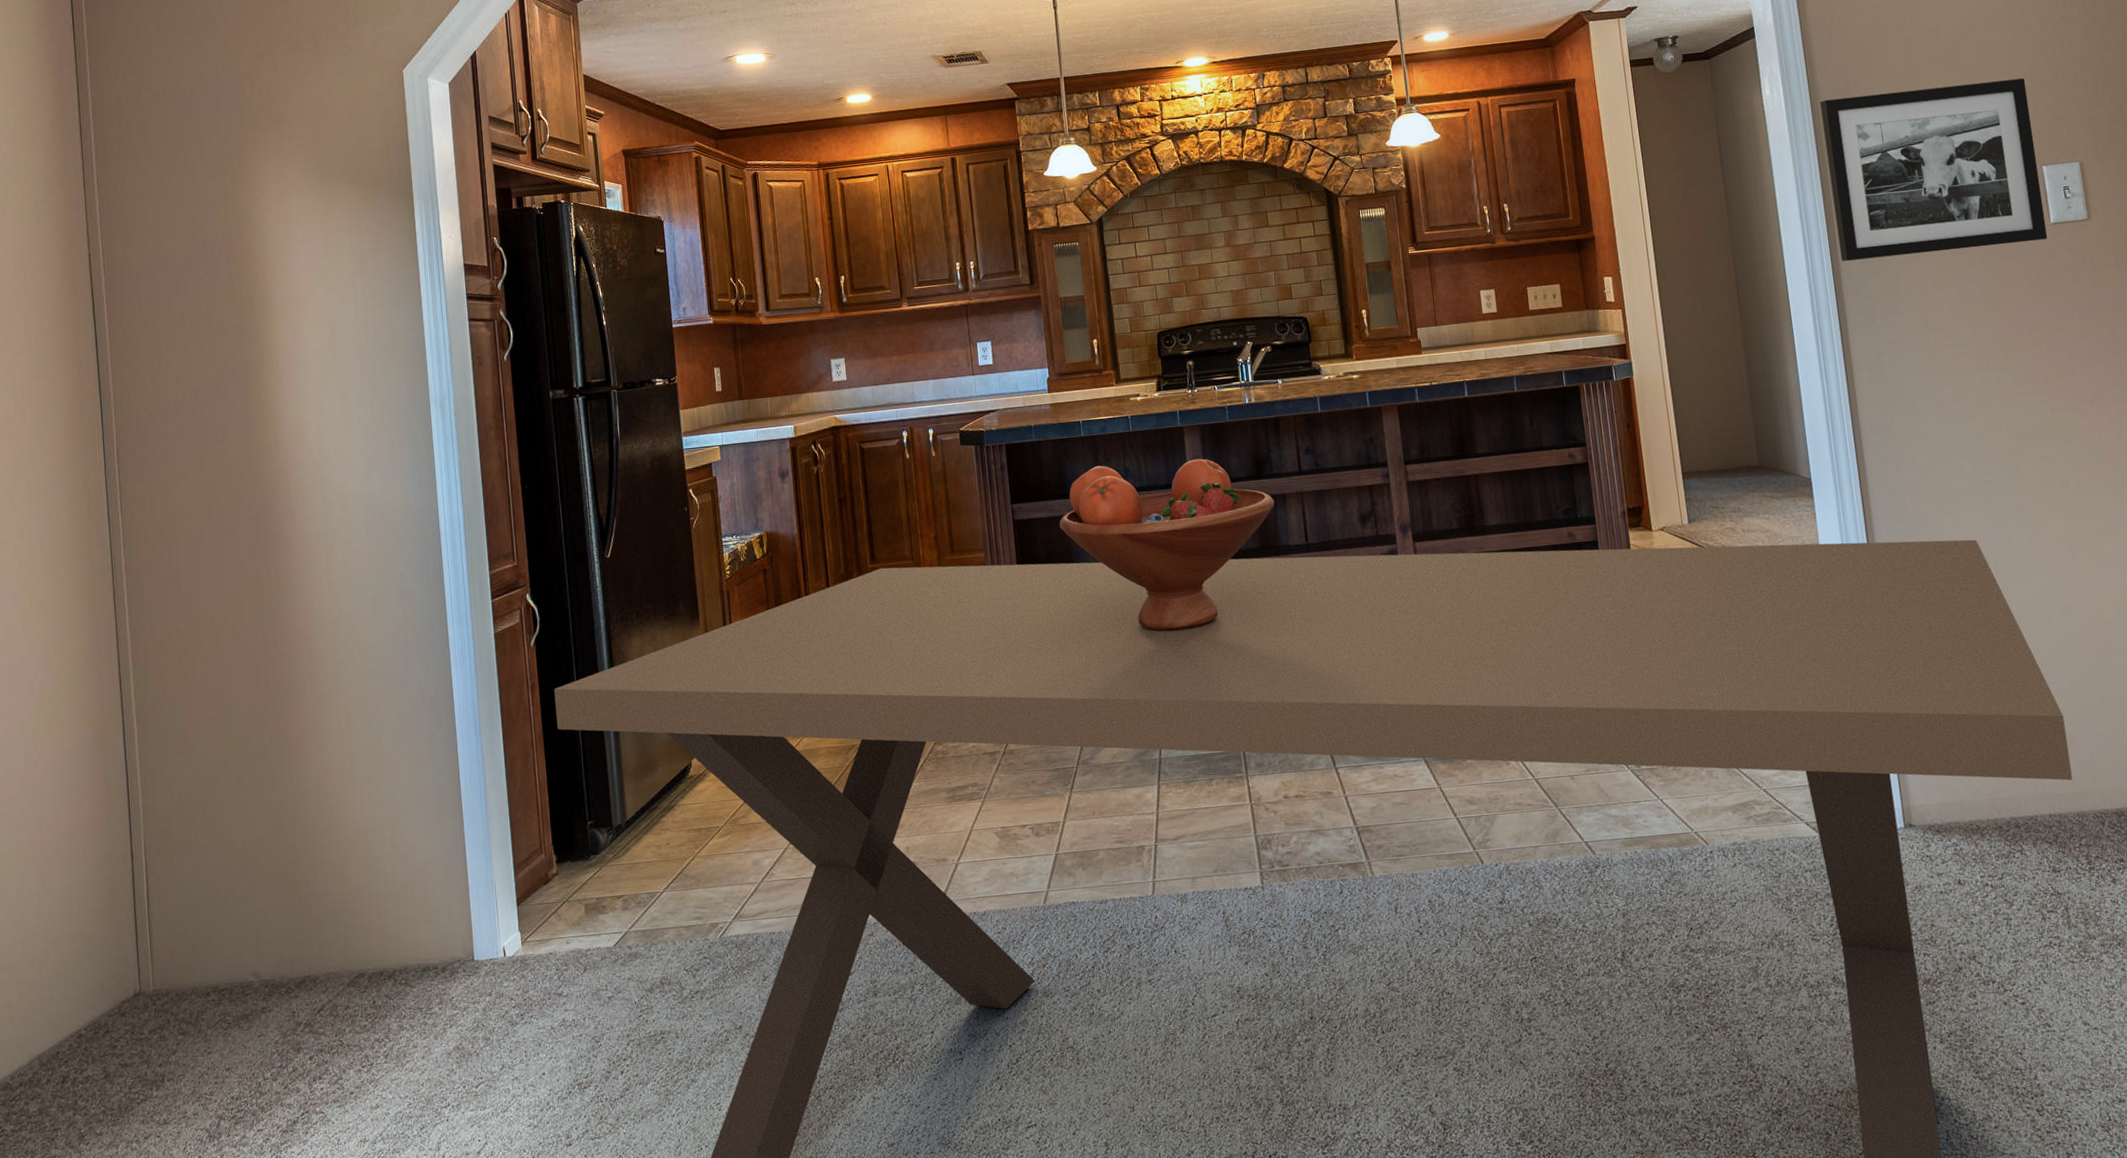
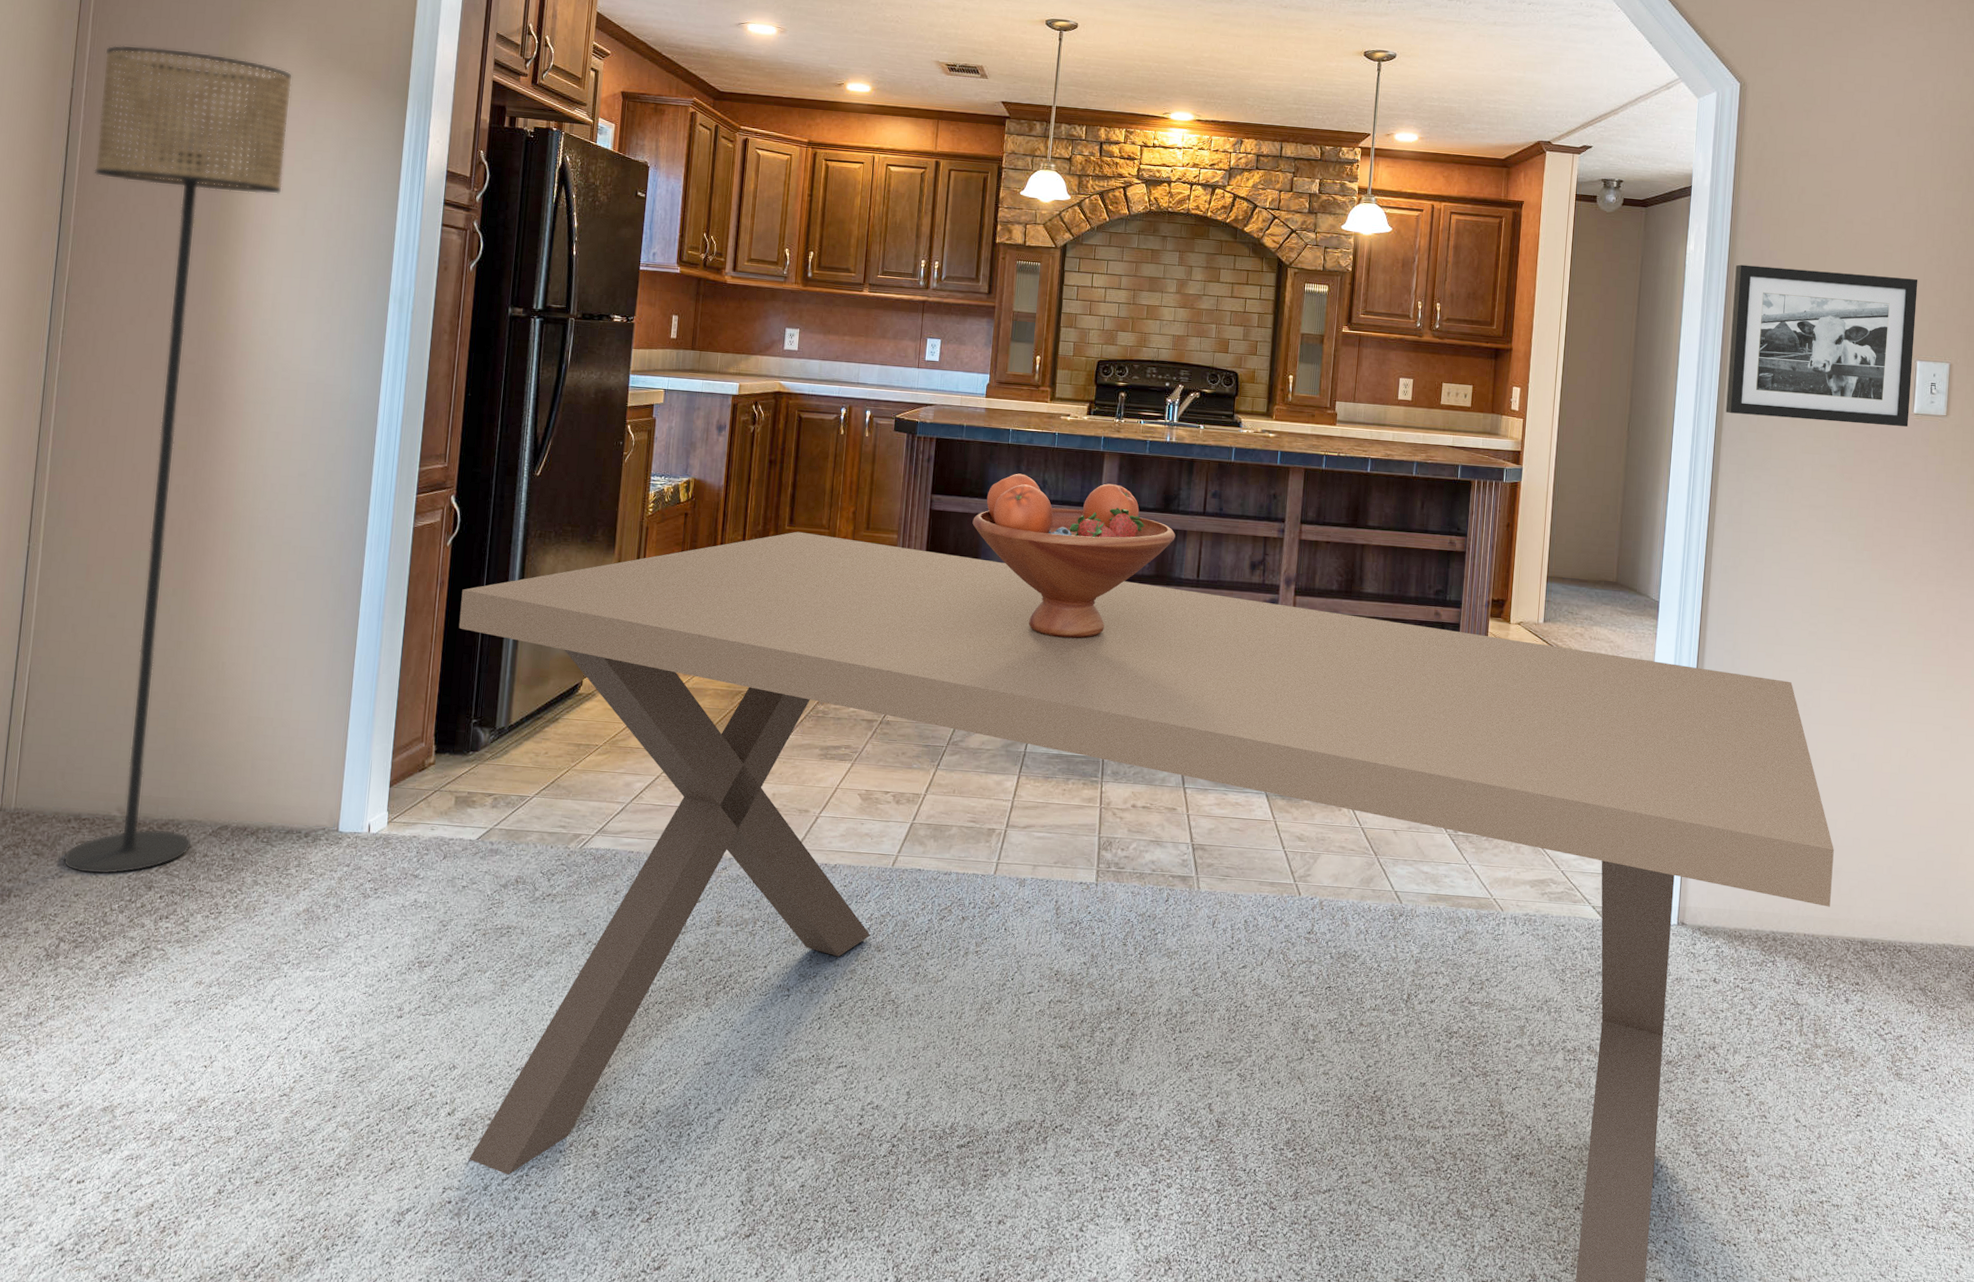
floor lamp: none [115,192,332,1046] -> present [63,45,293,875]

